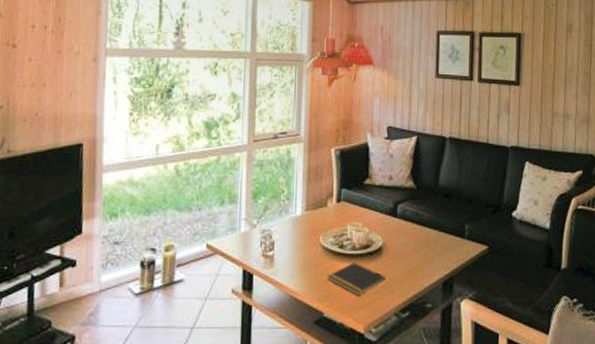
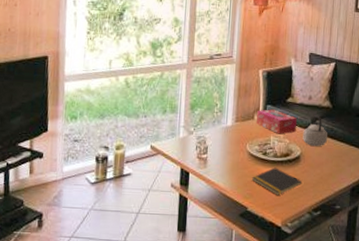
tissue box: none [330,193,376,223] -> present [257,109,297,134]
teapot: none [384,198,412,235] -> present [302,115,327,147]

